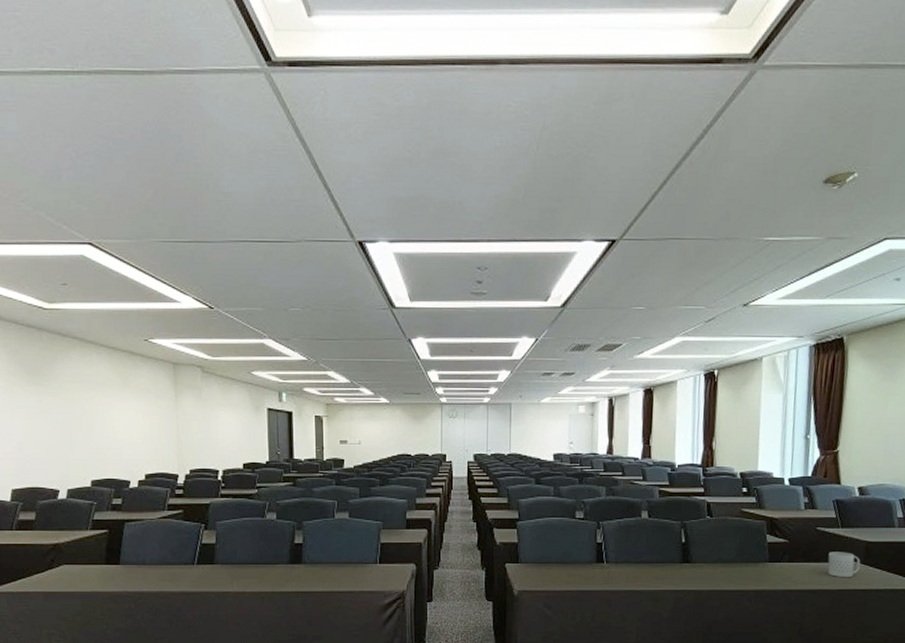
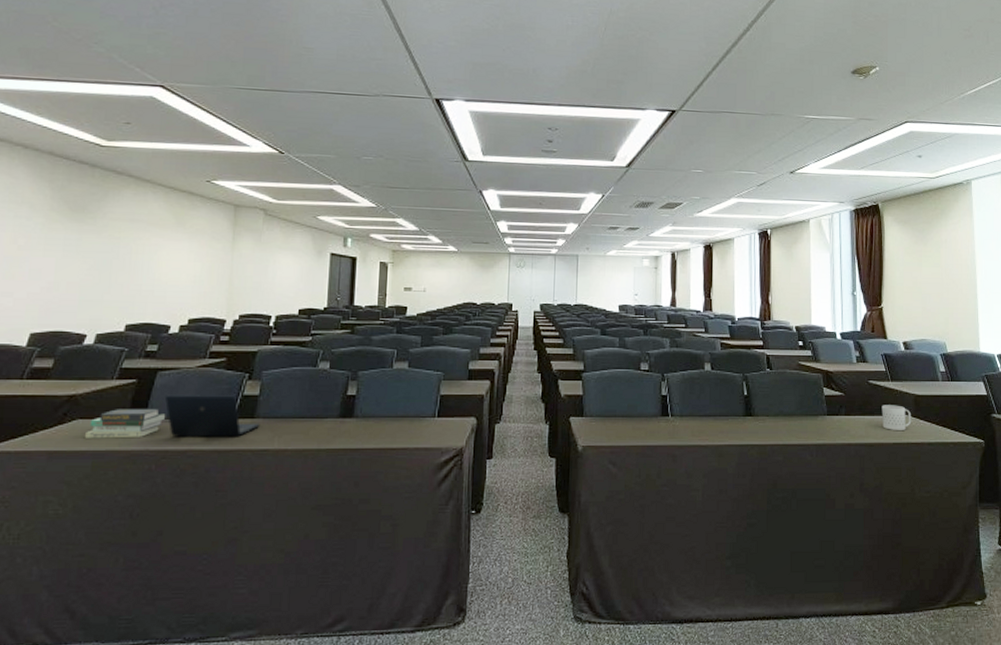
books: none [72,556,137,582] -> present [85,409,166,439]
laptop: none [133,543,220,581] -> present [164,395,261,437]

